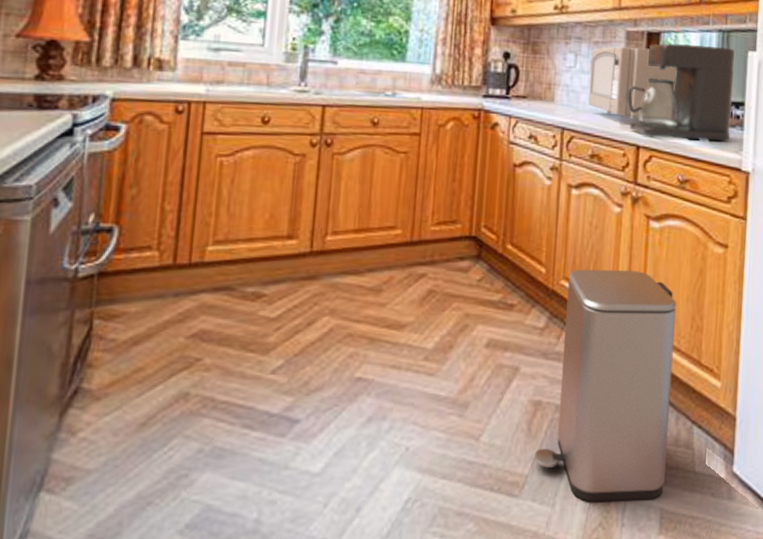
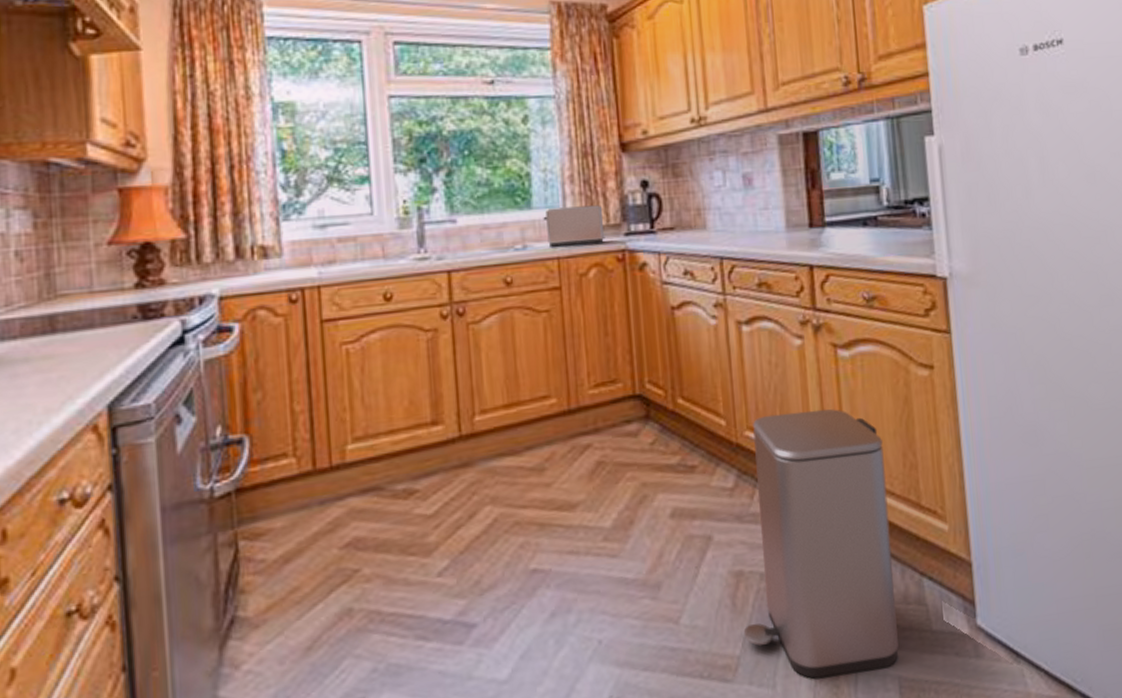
toaster: none [414,64,467,102] -> present [543,205,605,248]
microwave: present [588,46,677,123] -> none [741,151,844,239]
coffee maker: present [627,43,736,142] -> none [789,136,918,254]

